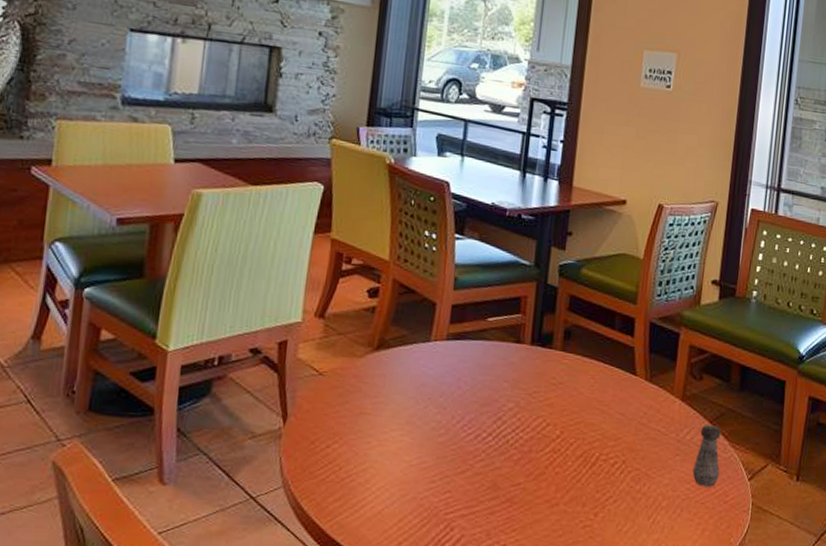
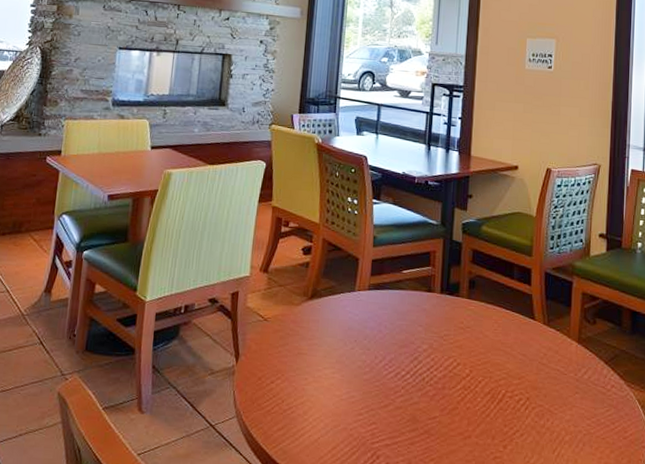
salt shaker: present [692,425,721,487] -> none [592,365,617,423]

